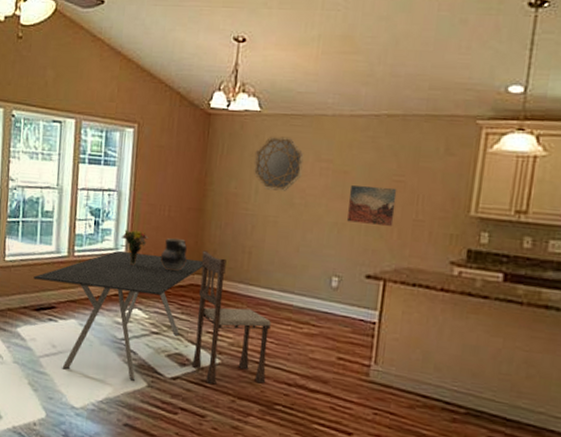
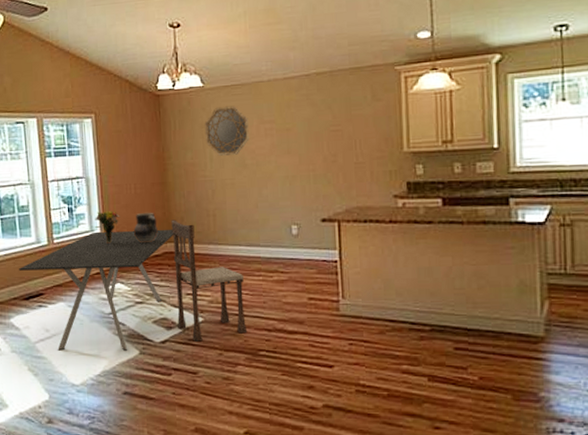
wall art: present [347,185,397,226] -> none [295,137,338,174]

